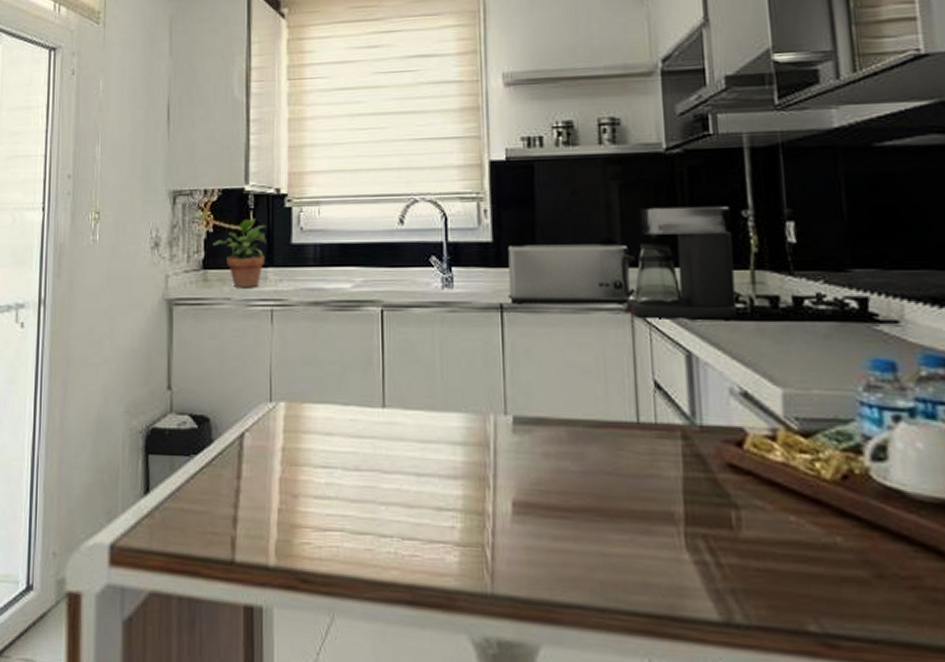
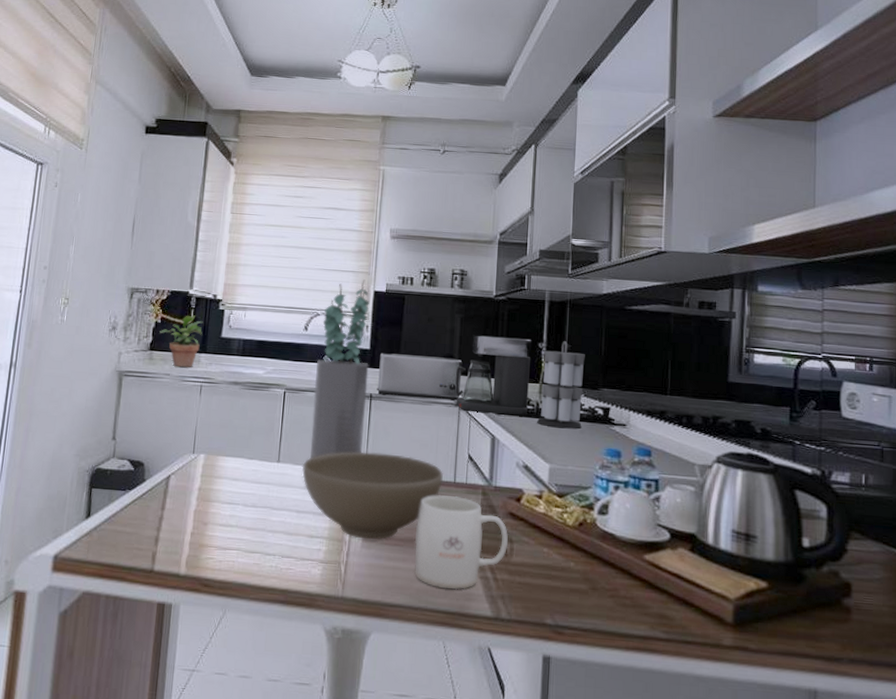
bowl: none [416,386,620,511] -> present [302,452,443,540]
vase: none [421,147,498,399] -> present [309,279,369,458]
mug: none [587,442,733,582] -> present [414,495,509,590]
spice rack: none [751,204,827,333] -> present [537,341,585,429]

